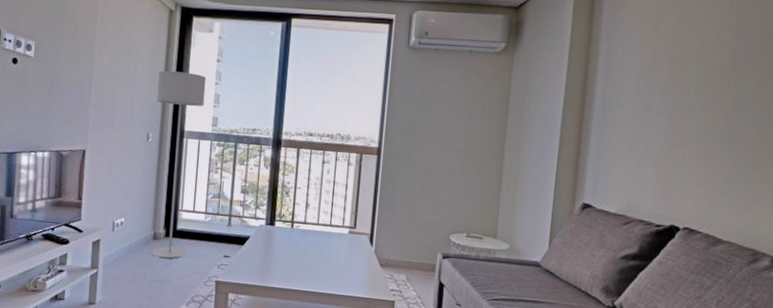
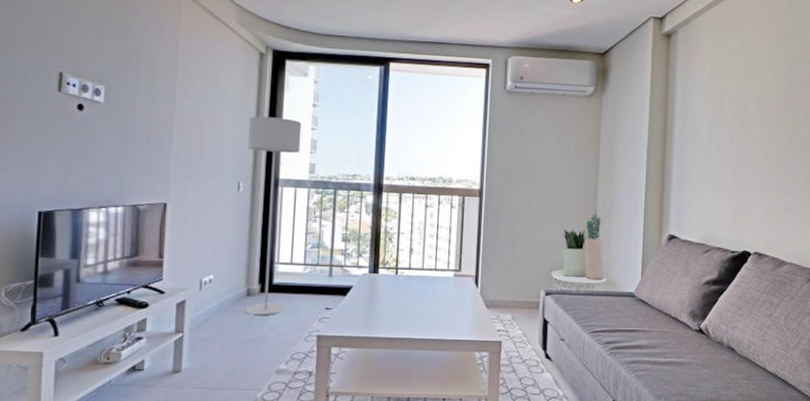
planter: none [459,191,492,243] -> present [560,228,588,277]
vase: none [486,175,508,246] -> present [584,212,604,279]

